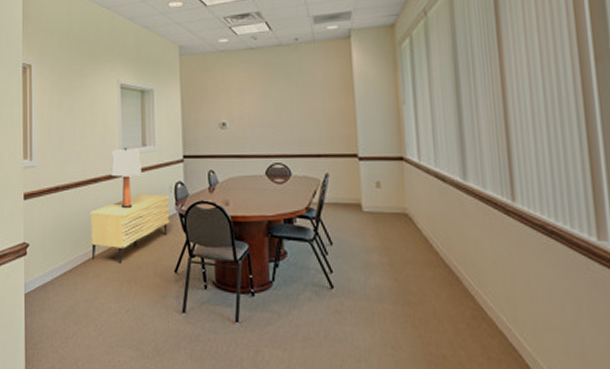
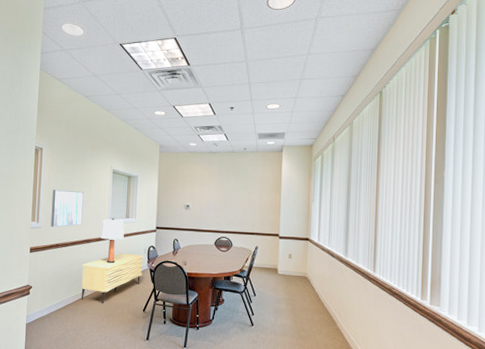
wall art: none [46,115,86,165] -> present [51,189,84,228]

